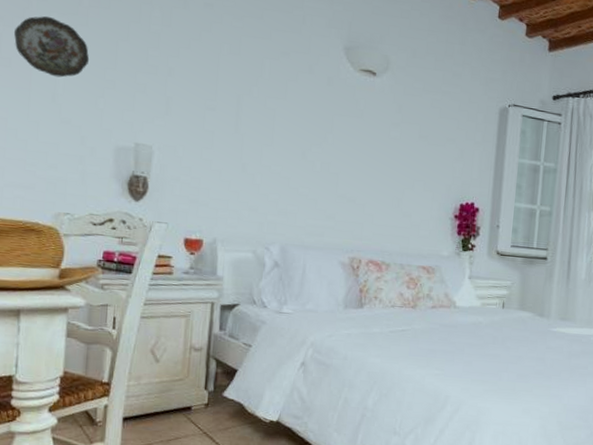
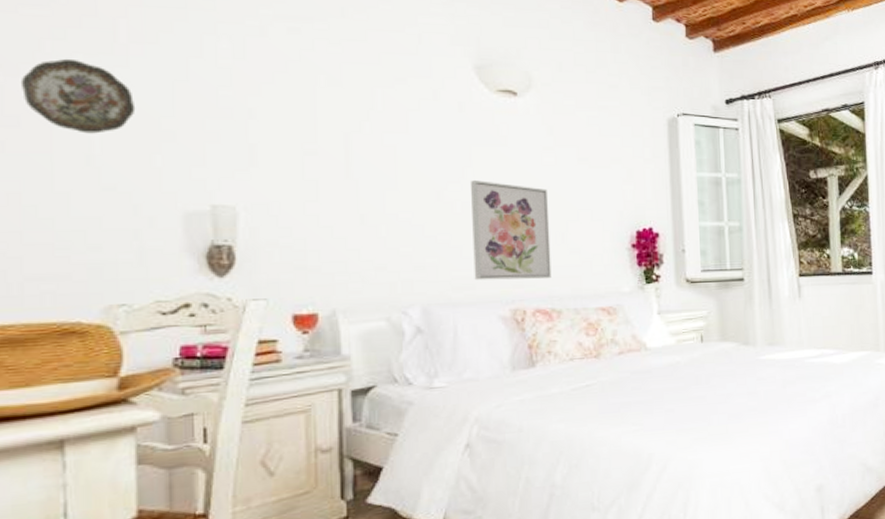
wall art: none [324,145,391,235] -> present [469,180,552,280]

